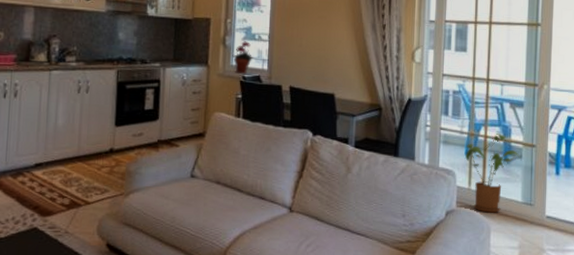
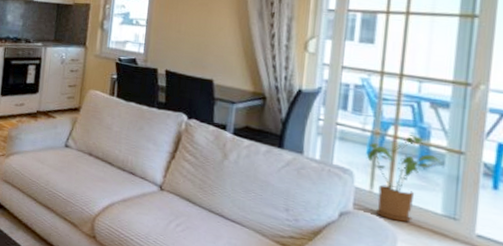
potted plant: present [232,41,254,75] -> none [109,26,130,57]

